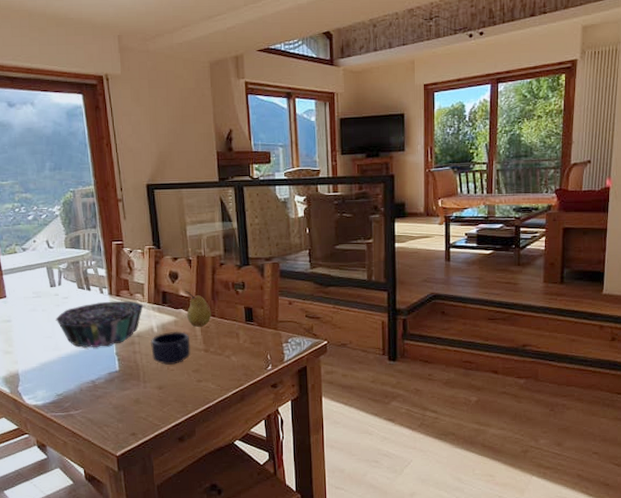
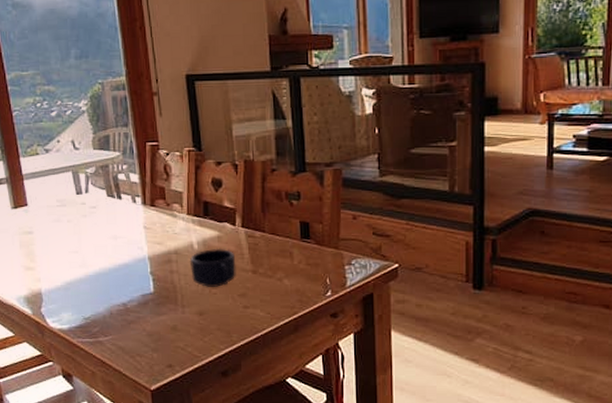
decorative bowl: present [55,301,144,348] -> none [82,211,183,265]
fruit: present [185,291,211,327] -> none [230,202,261,244]

